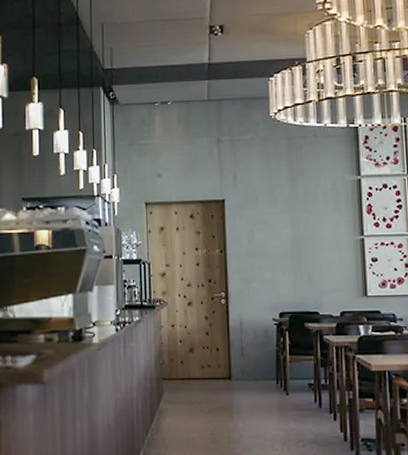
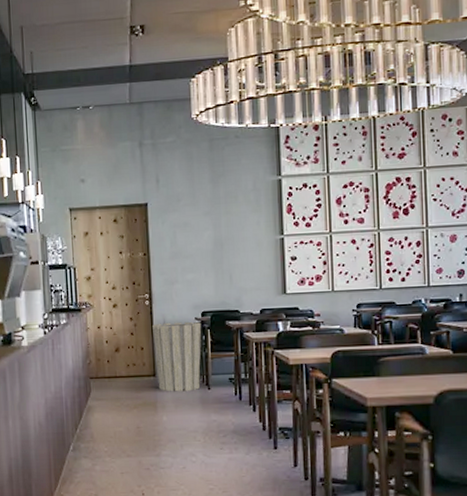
trash can: none [228,322,280,397] -> present [152,321,202,392]

